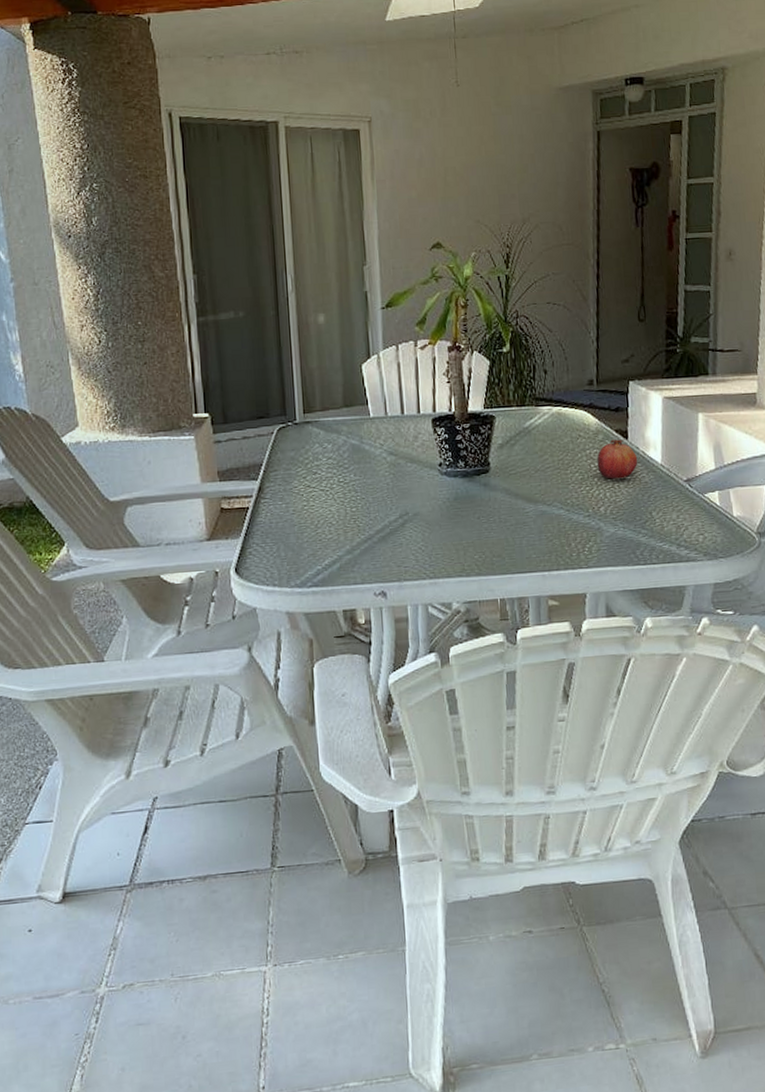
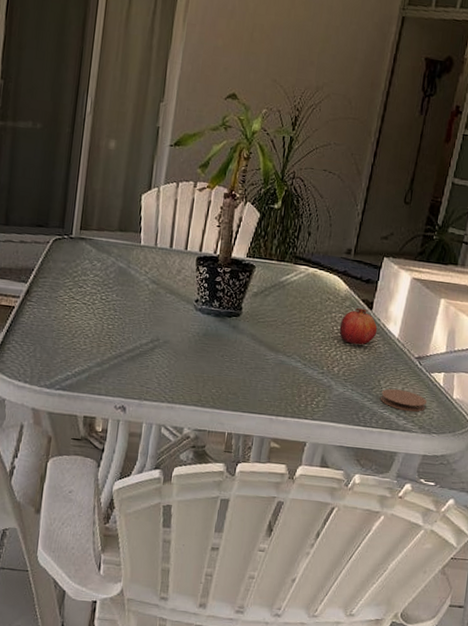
coaster: none [655,517,707,540] -> present [380,388,428,412]

